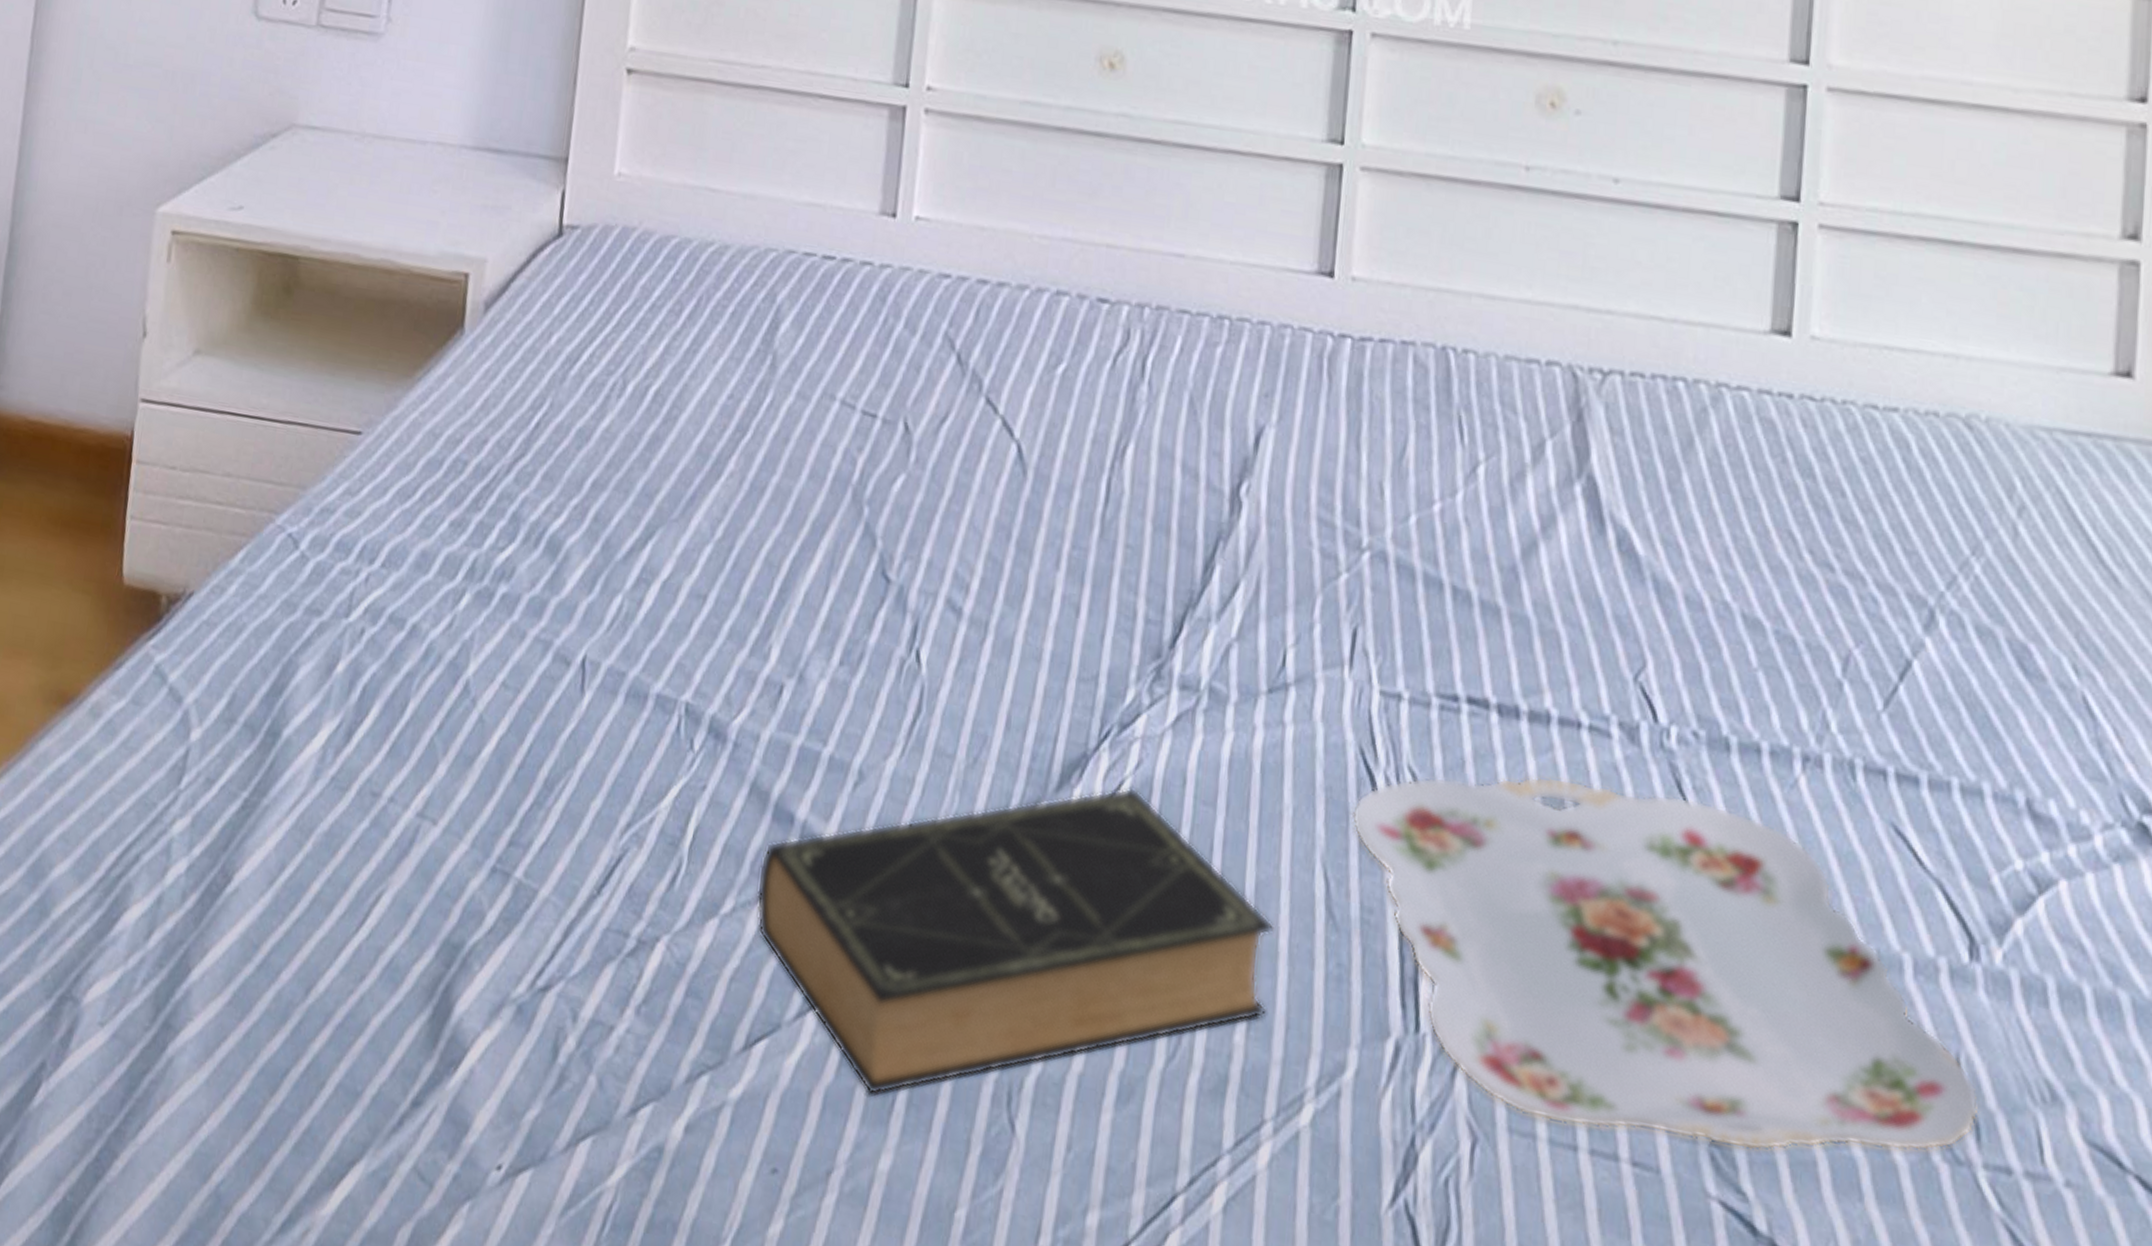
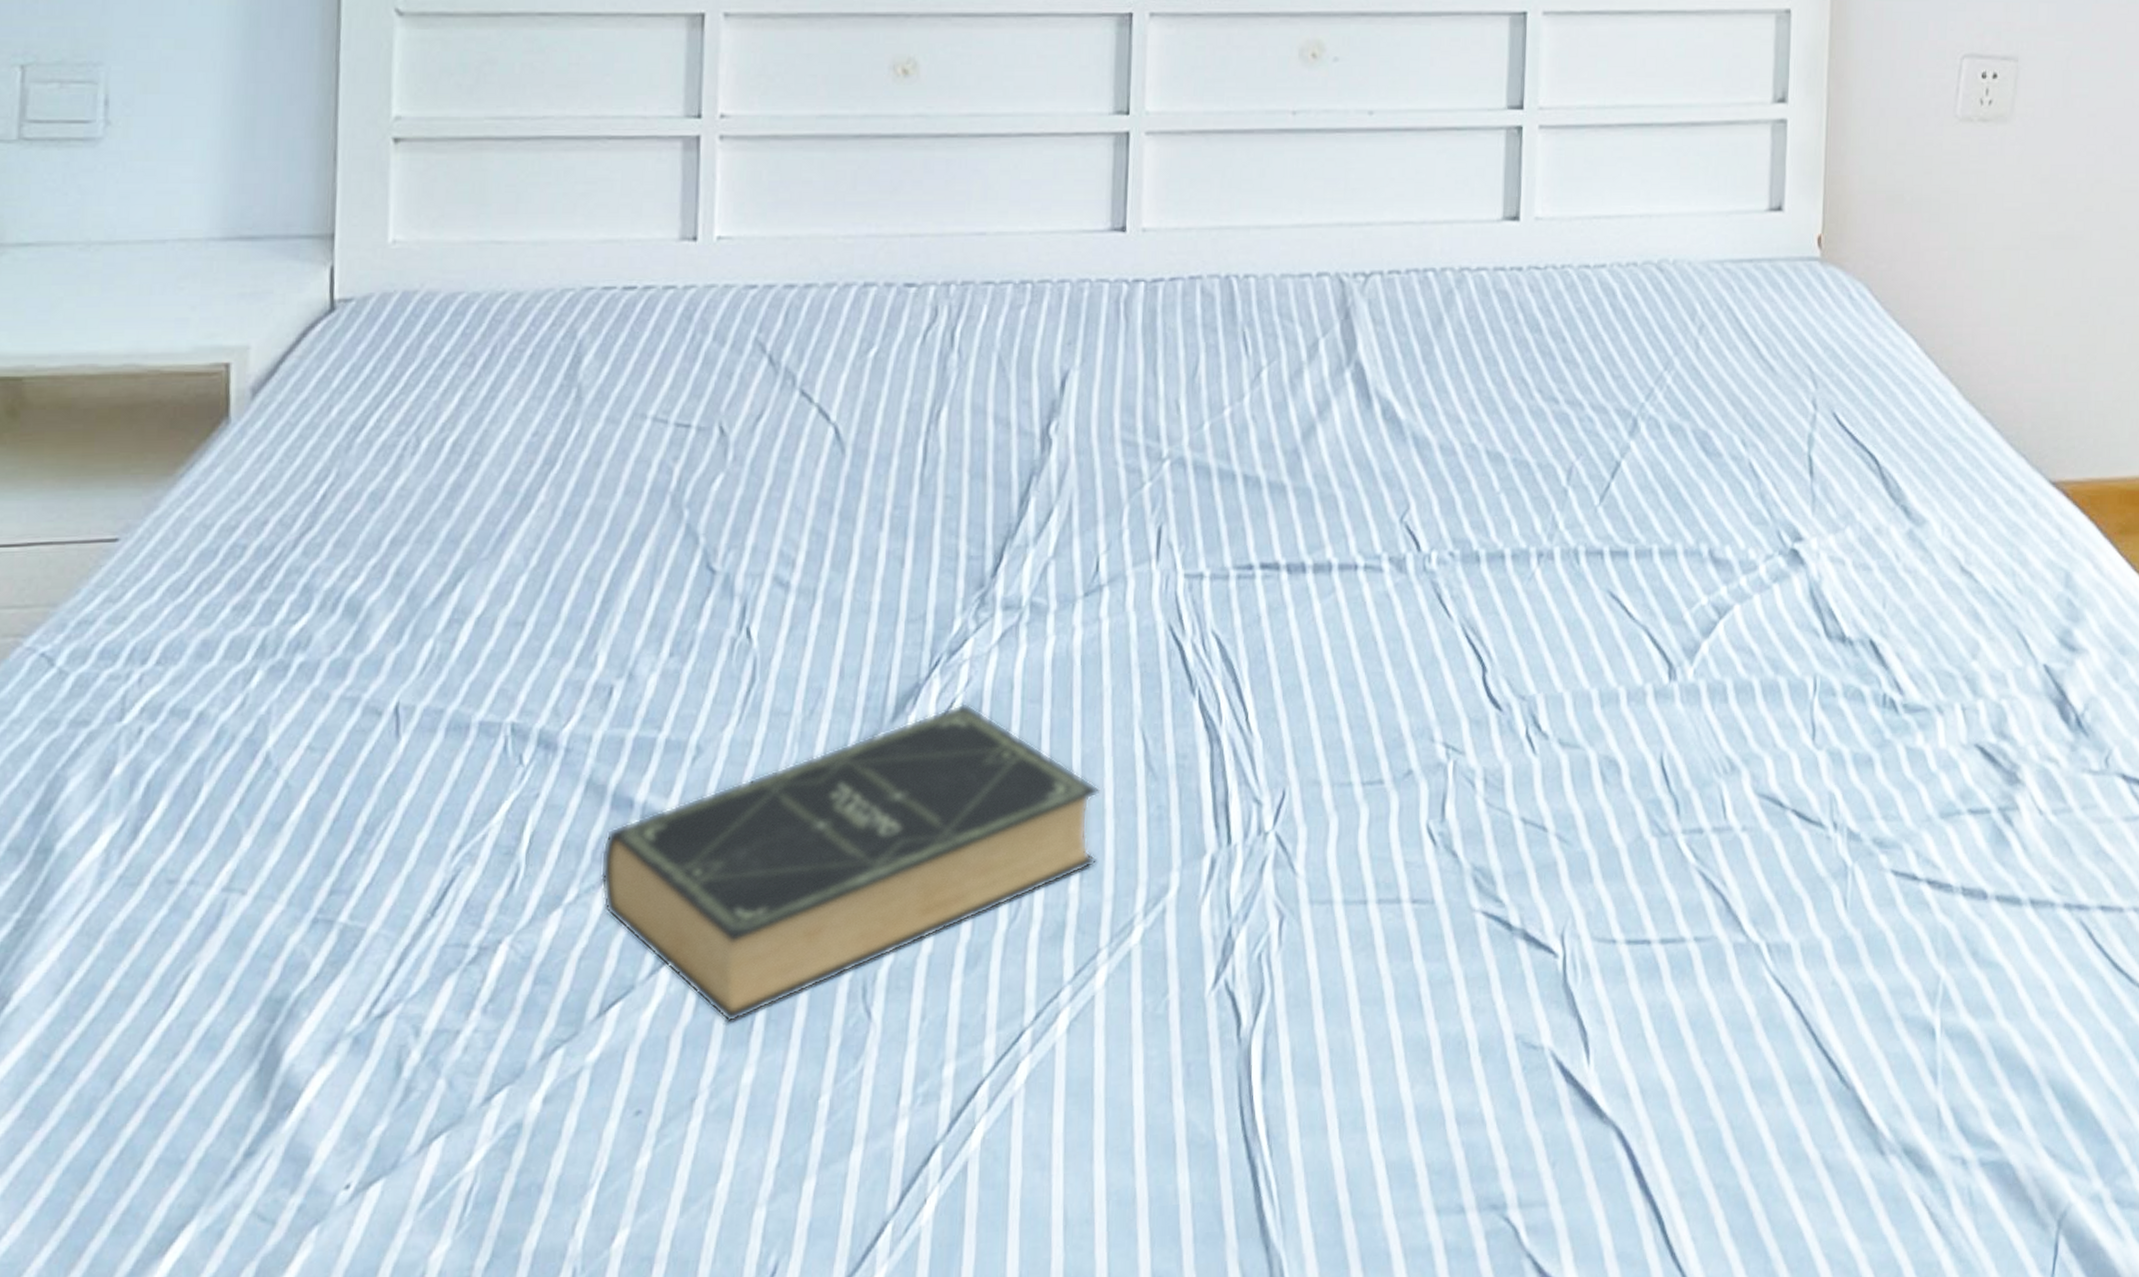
serving tray: present [1351,776,1980,1152] -> none [1164,606,1678,887]

